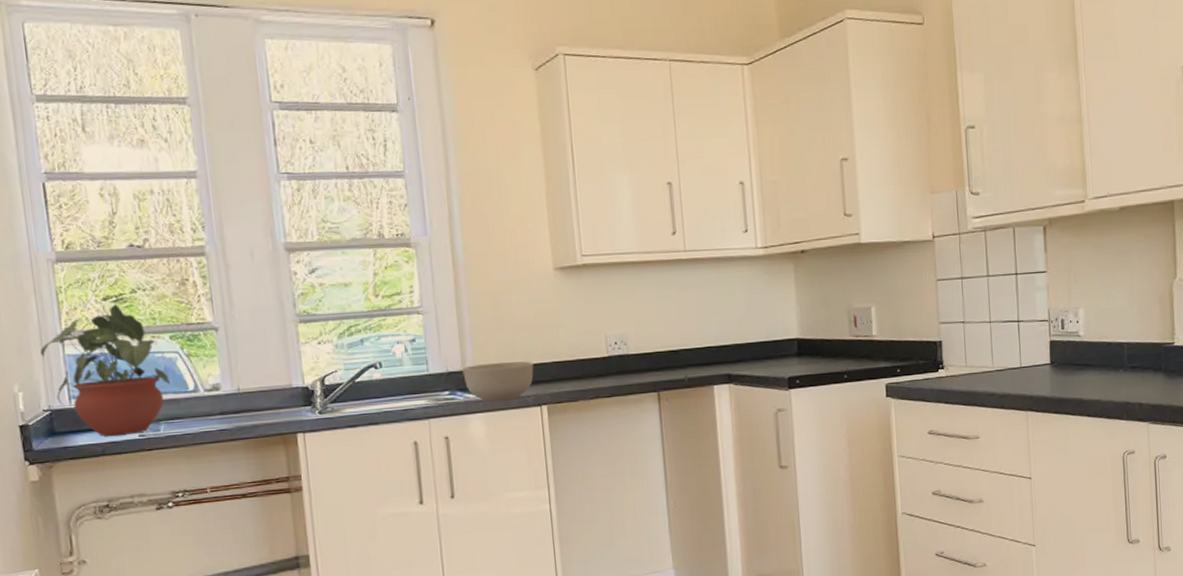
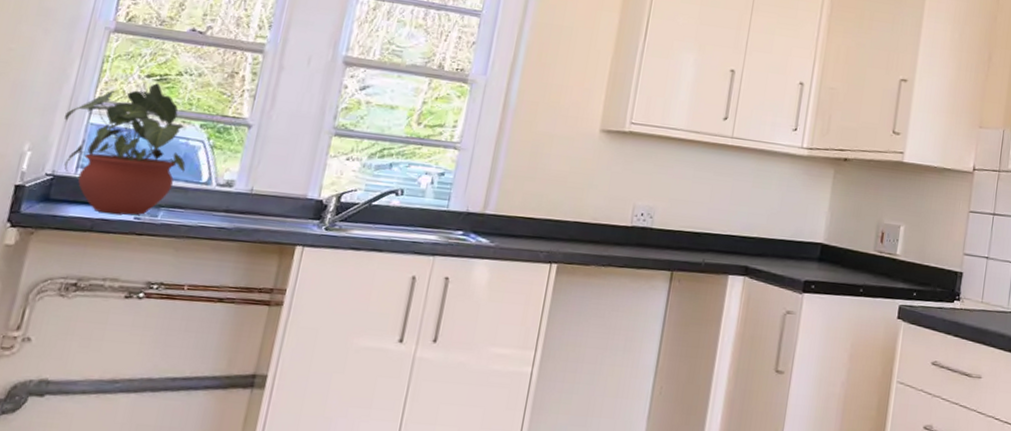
bowl: present [462,361,534,403] -> none [481,209,556,253]

